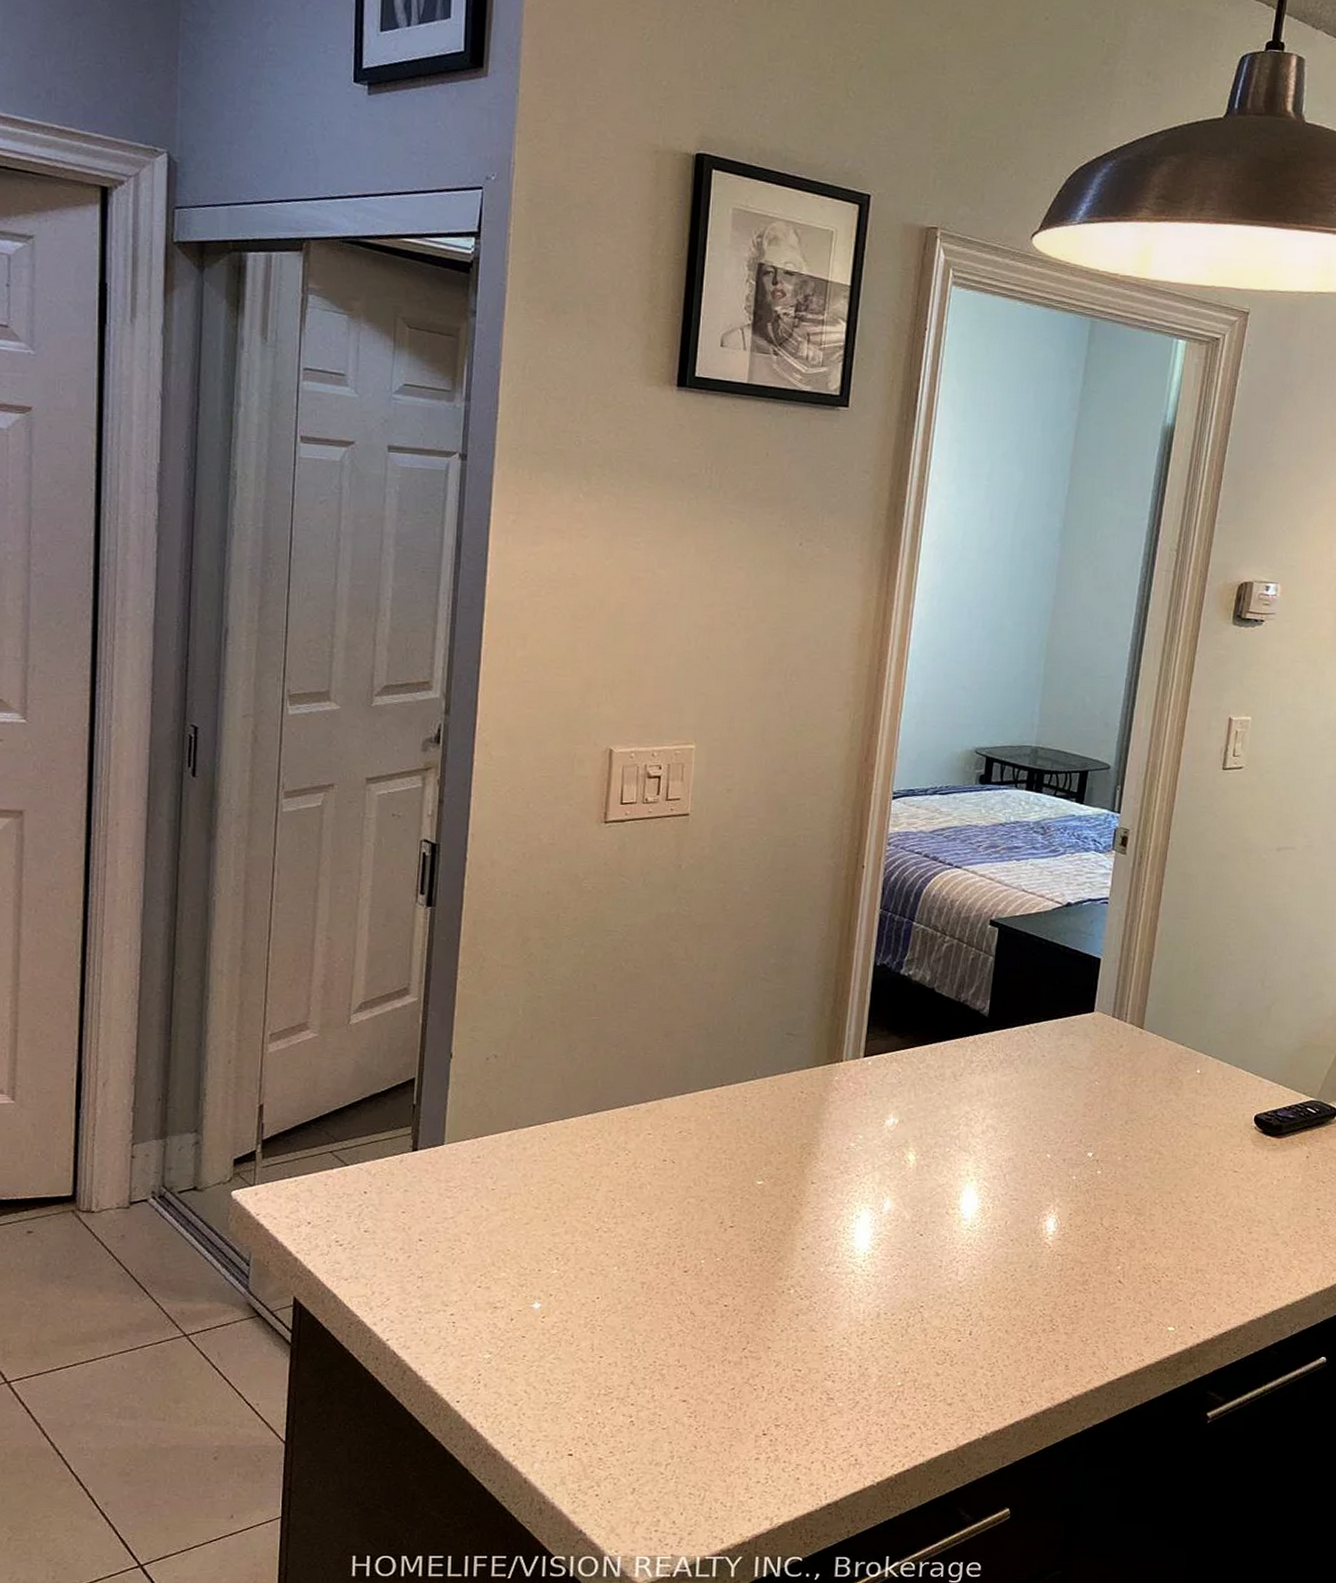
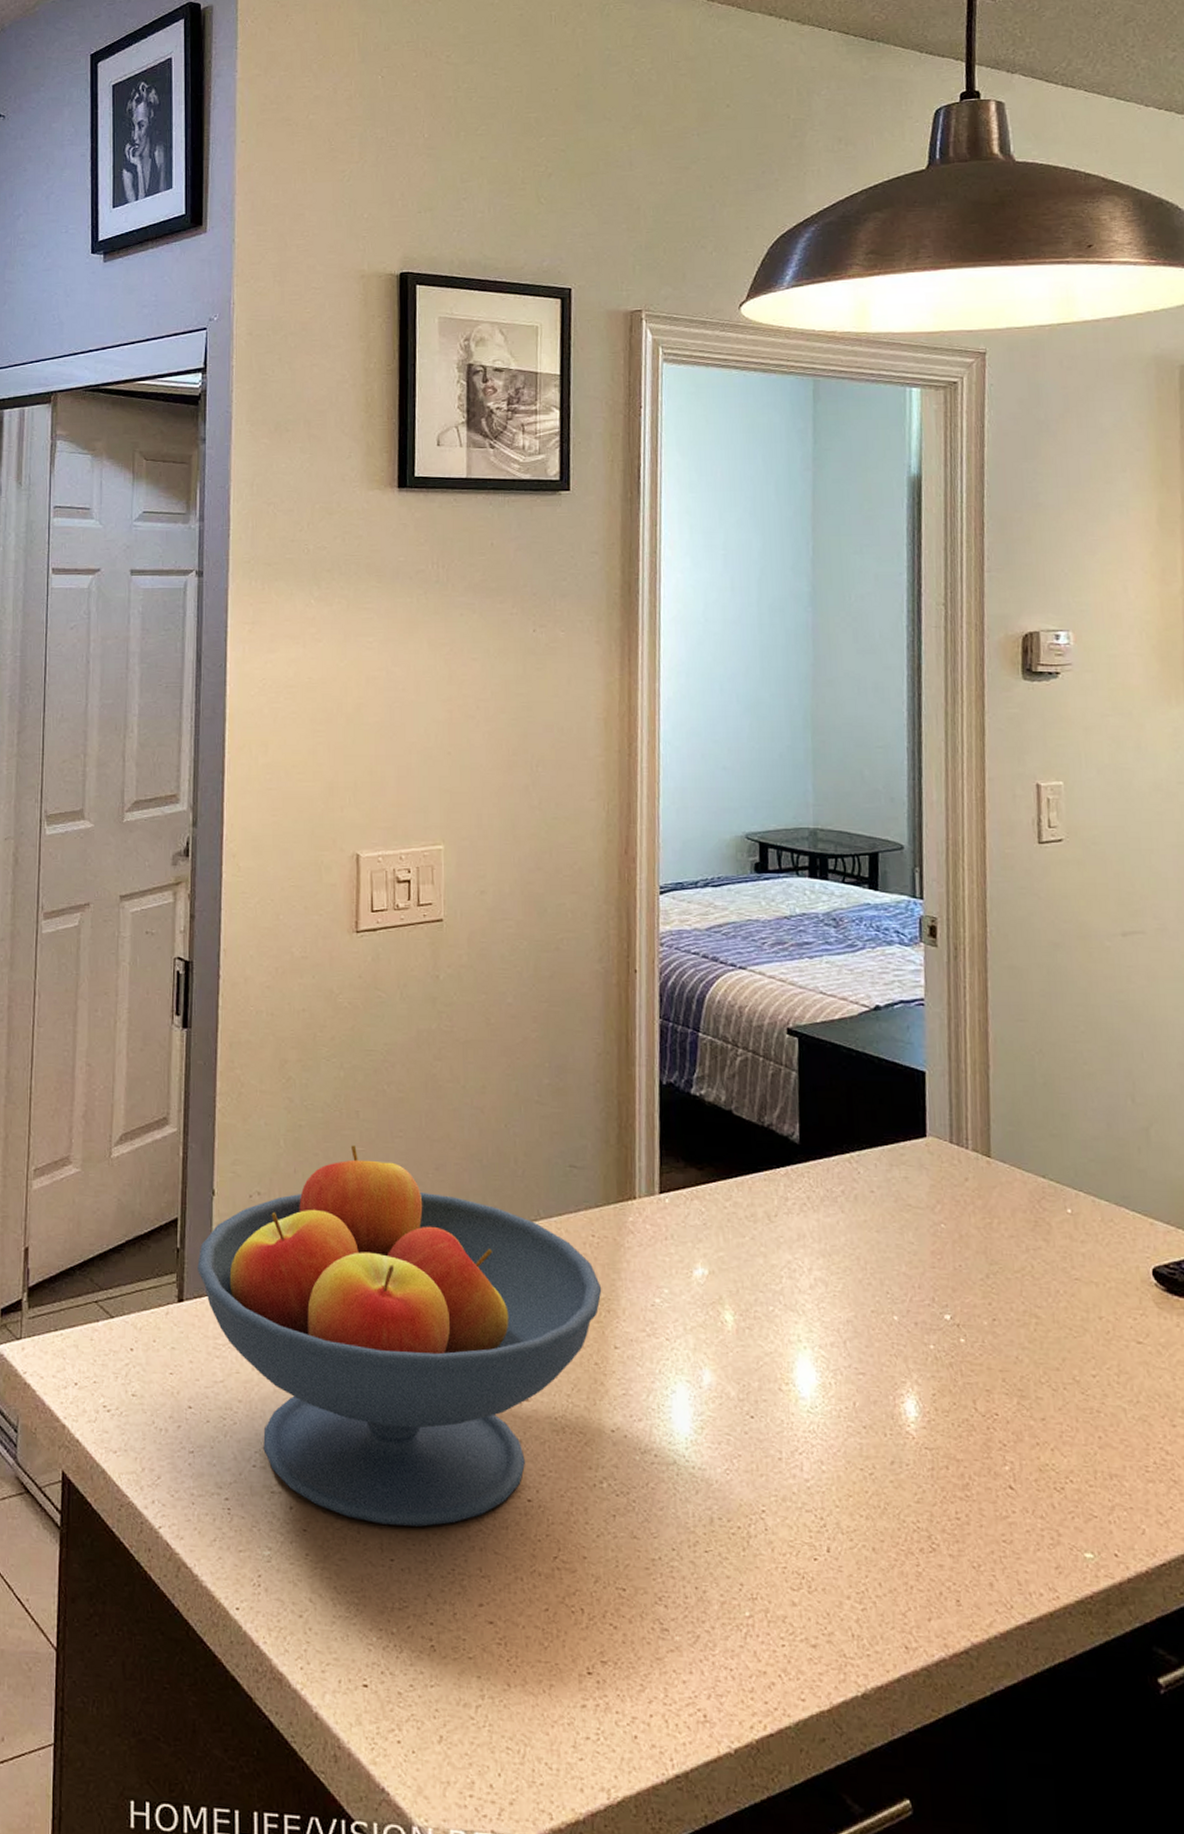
fruit bowl: none [432,1015,805,1330] -> present [197,1145,602,1527]

